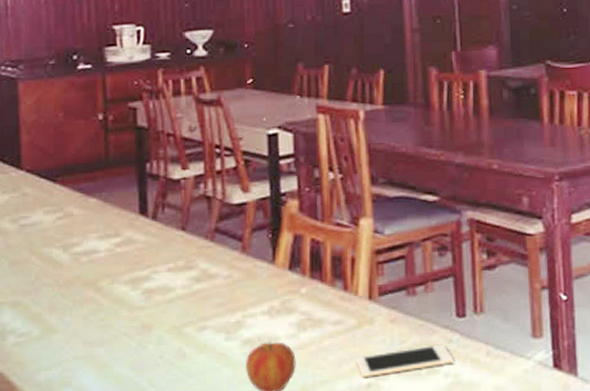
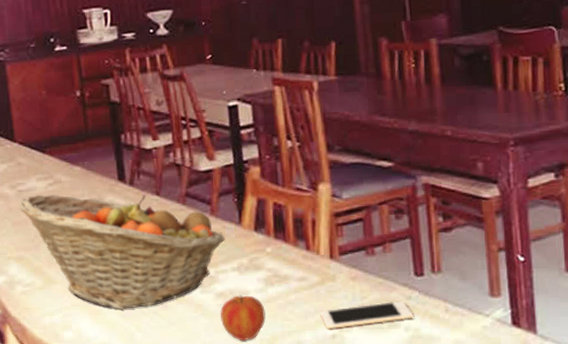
fruit basket: none [19,229,256,361] -> present [18,194,225,309]

